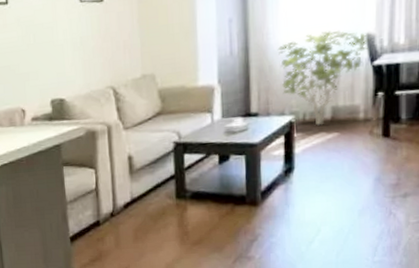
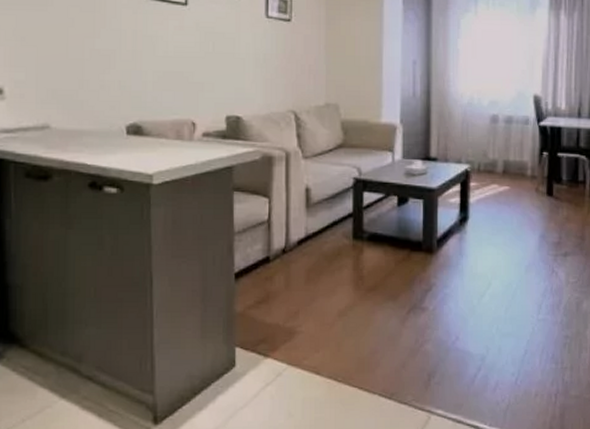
shrub: present [277,30,369,126] -> none [456,87,536,178]

